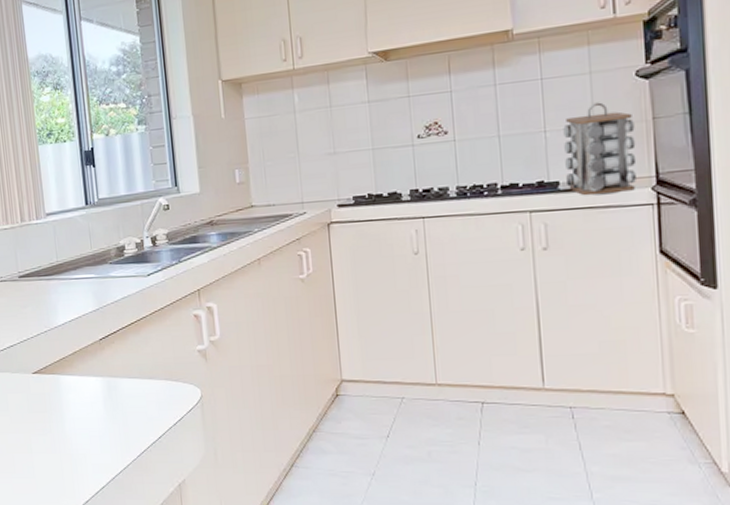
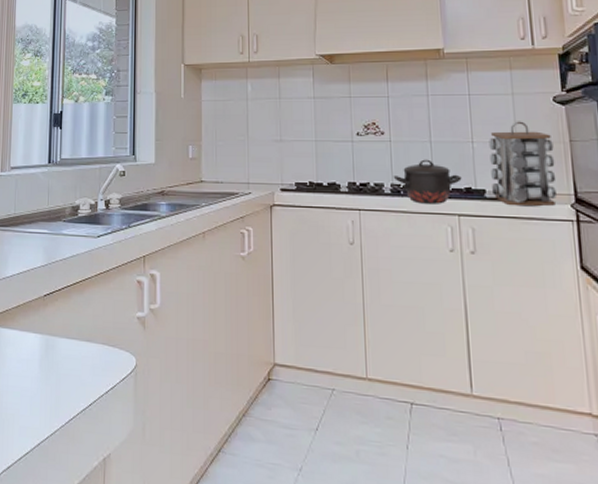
cooking pot: none [458,155,533,205] -> present [393,159,462,206]

